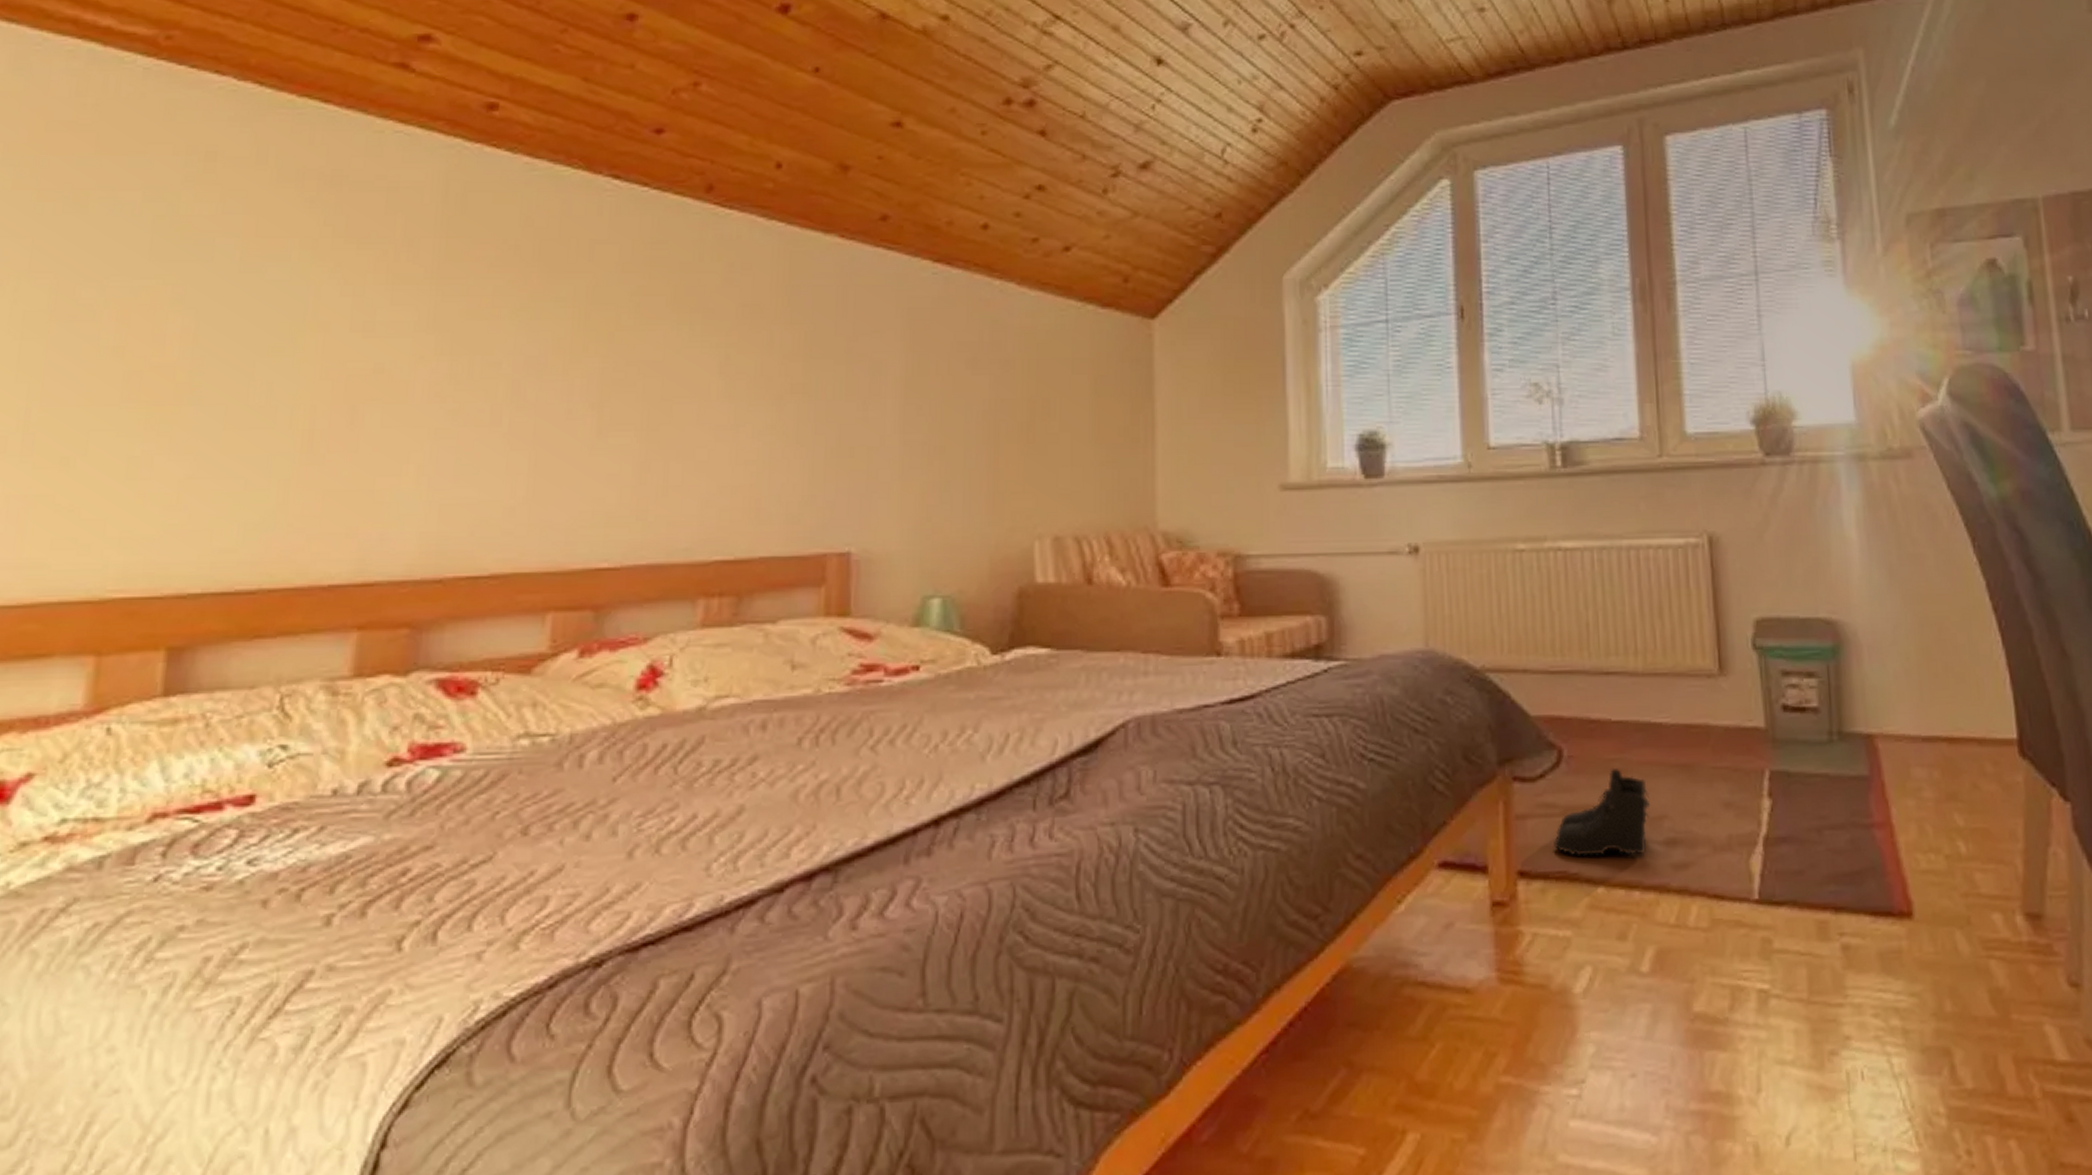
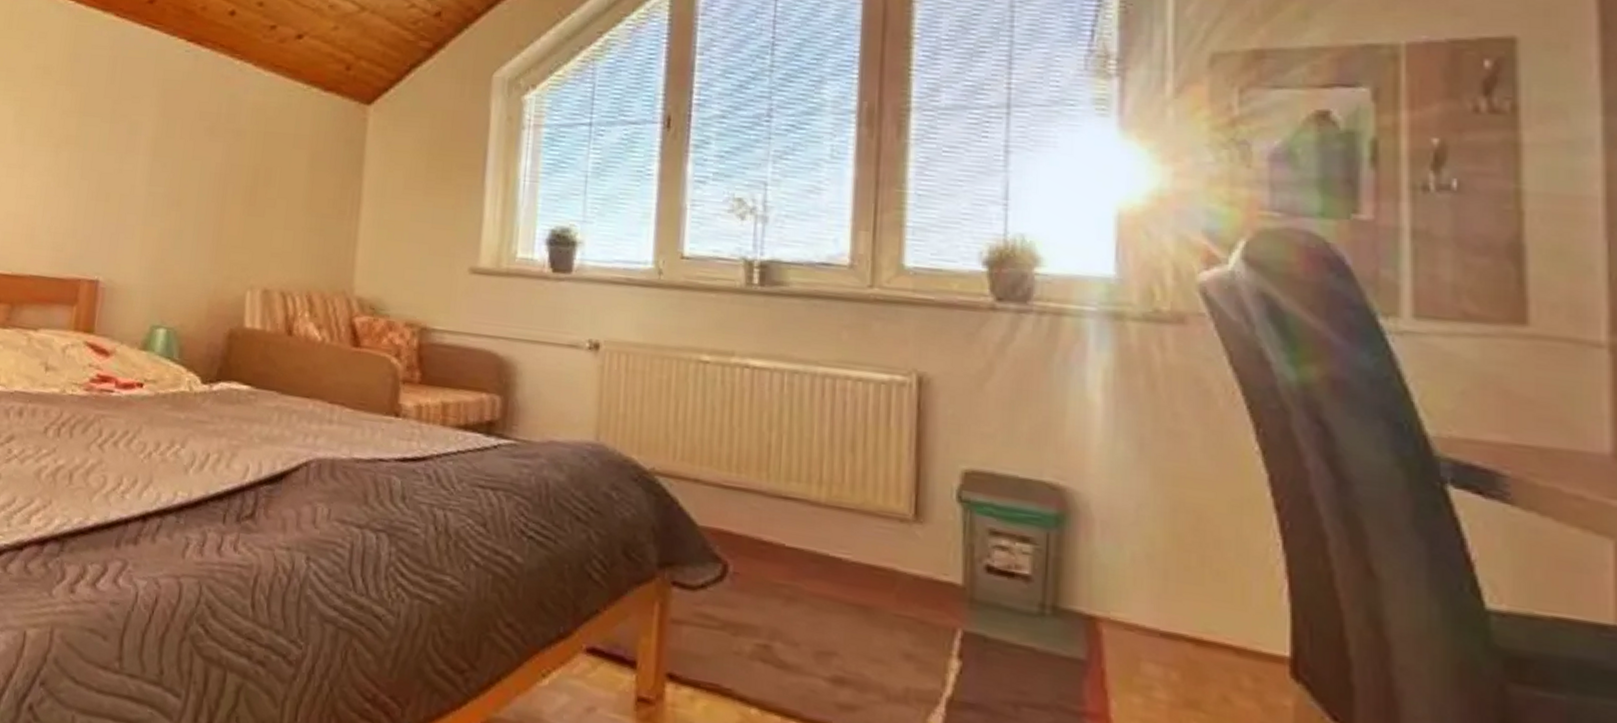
boots: present [1554,767,1651,857] -> none [708,593,820,686]

